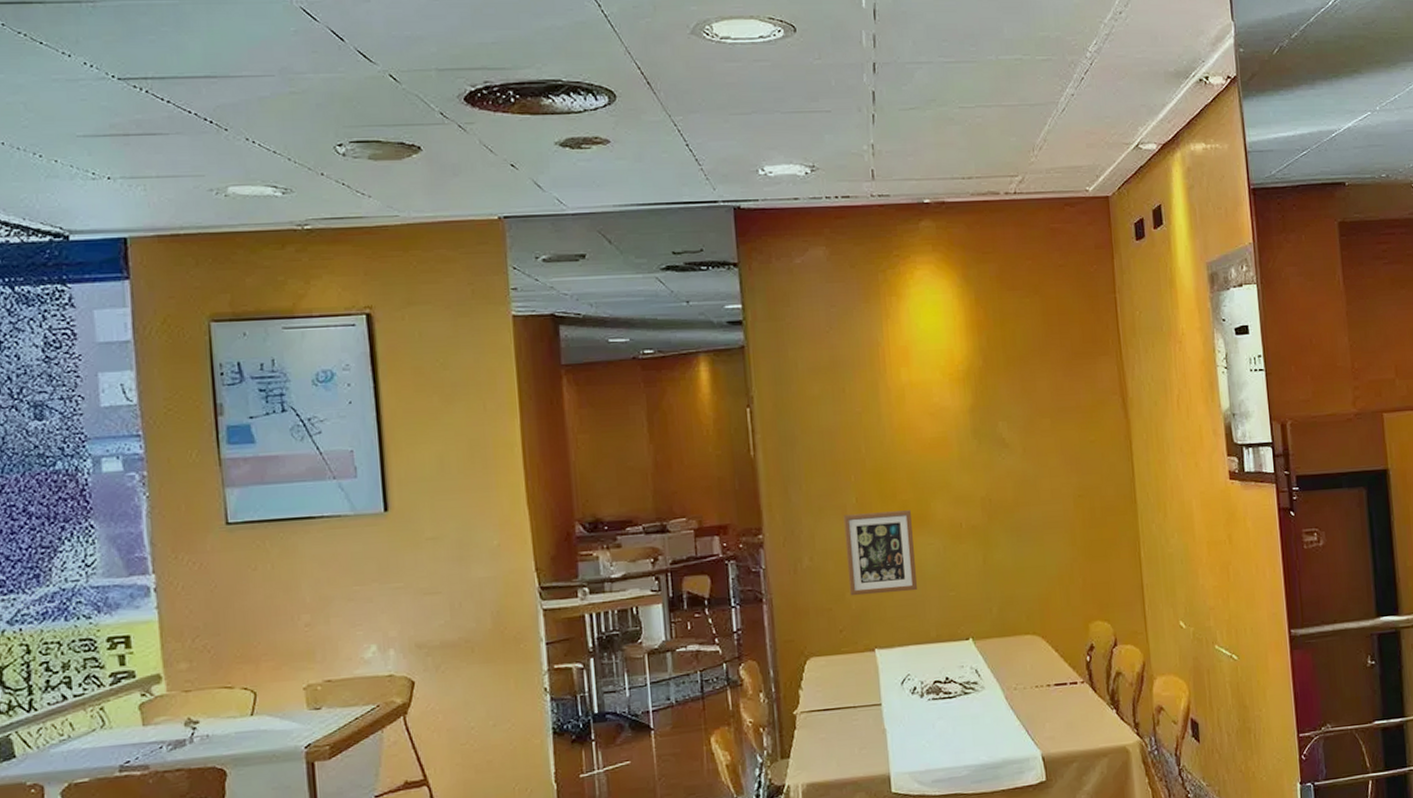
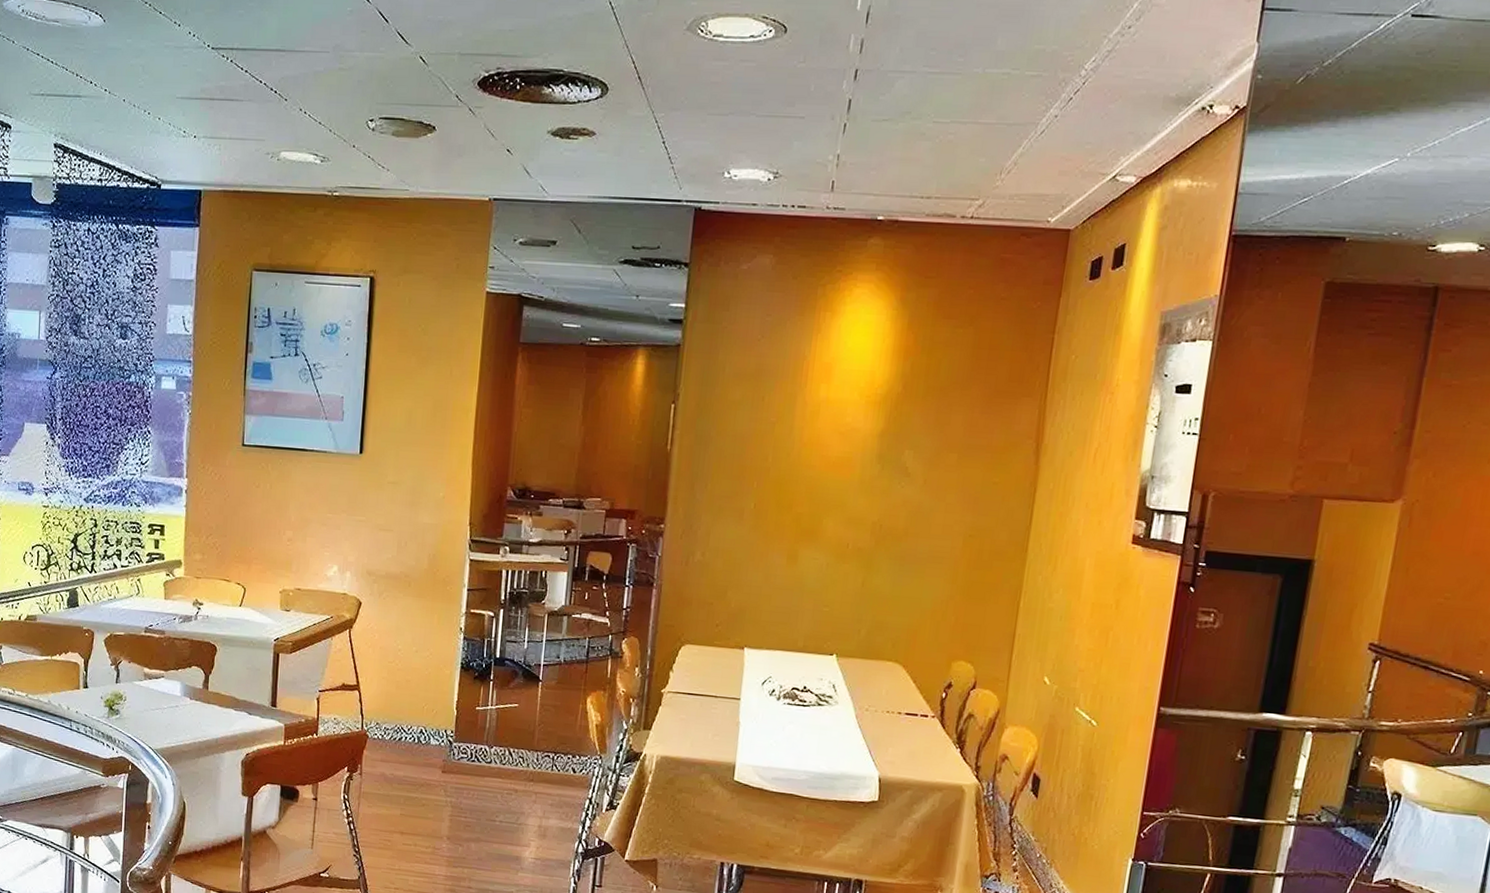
picture frame: present [843,510,917,596] -> none [731,518,803,601]

